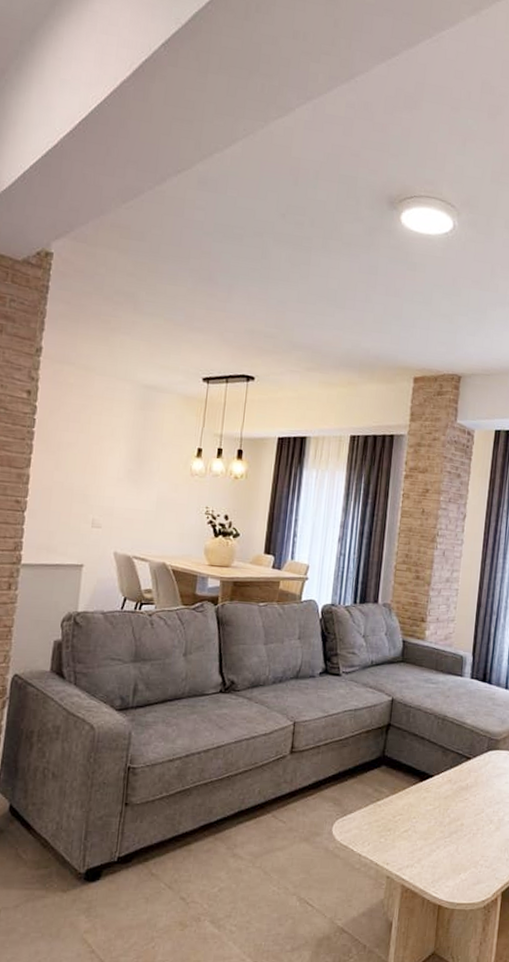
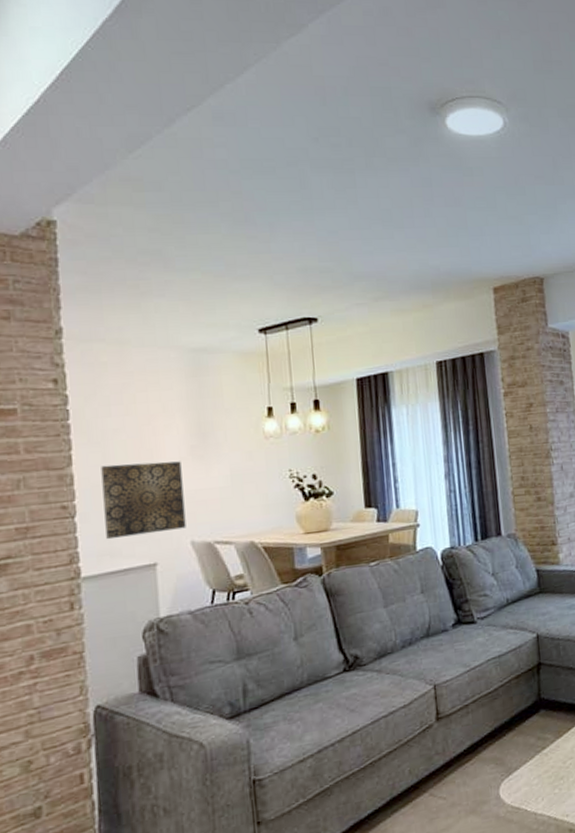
wall art: none [47,472,118,540] -> present [101,461,186,540]

